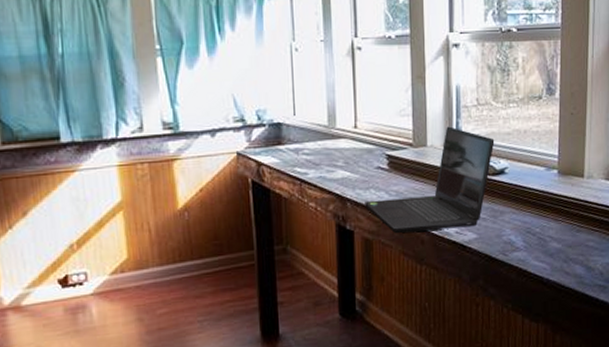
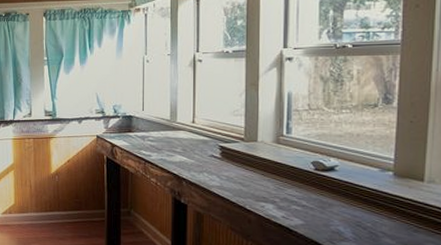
laptop: present [365,126,495,234] -> none [198,126,325,214]

